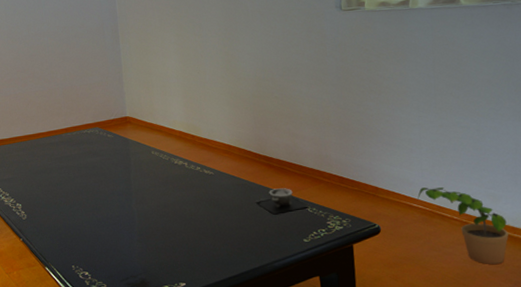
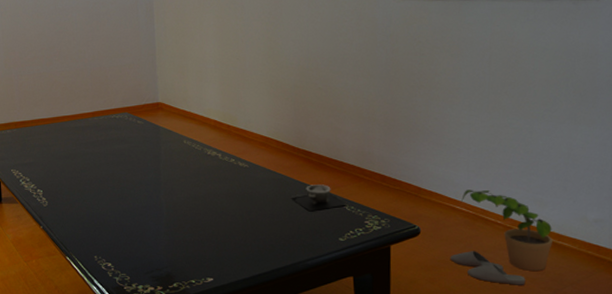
slippers: none [411,247,486,279] -> present [450,251,526,285]

